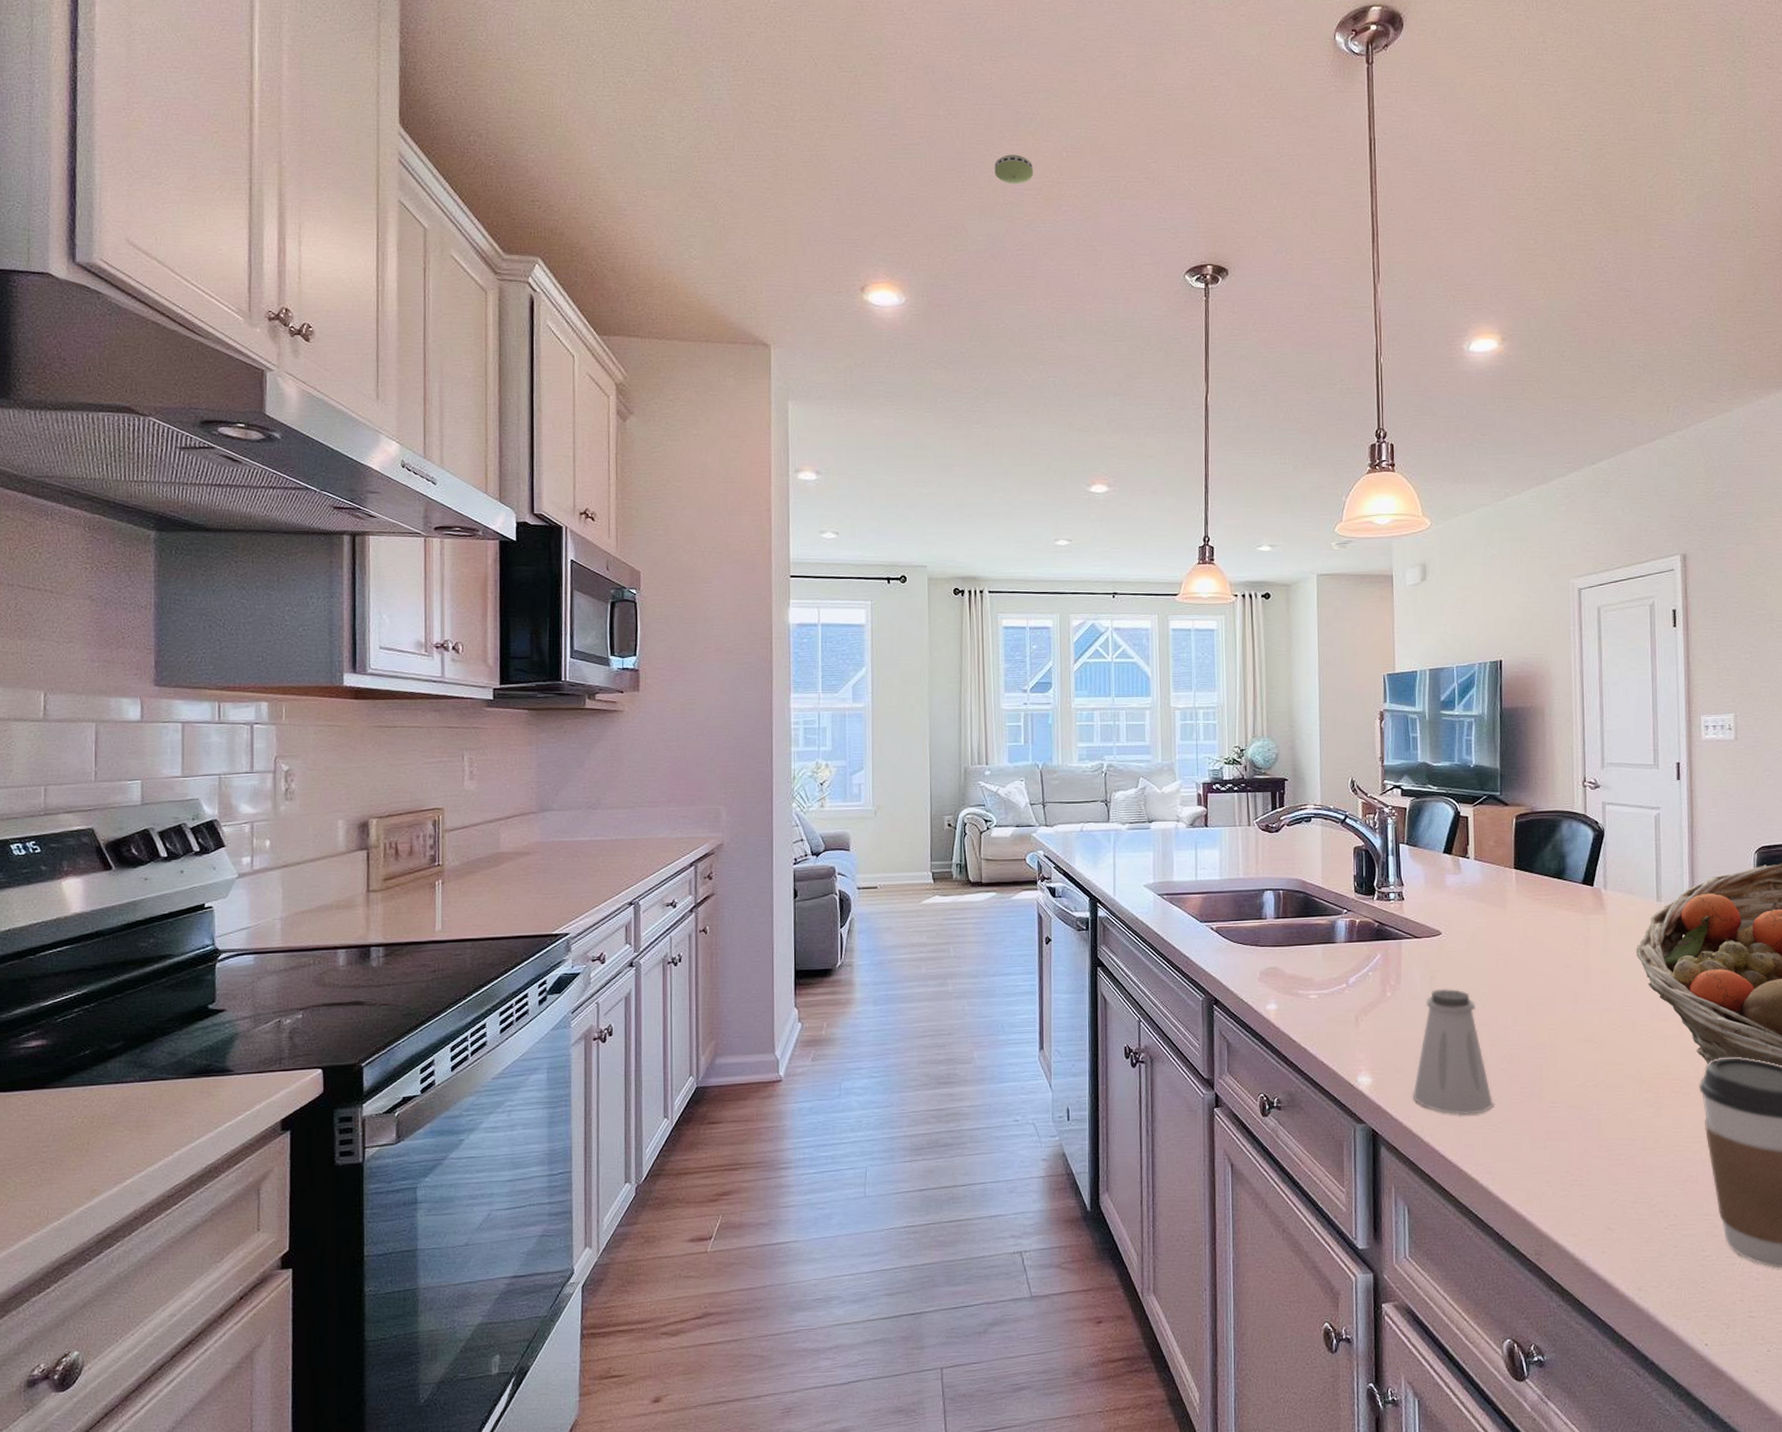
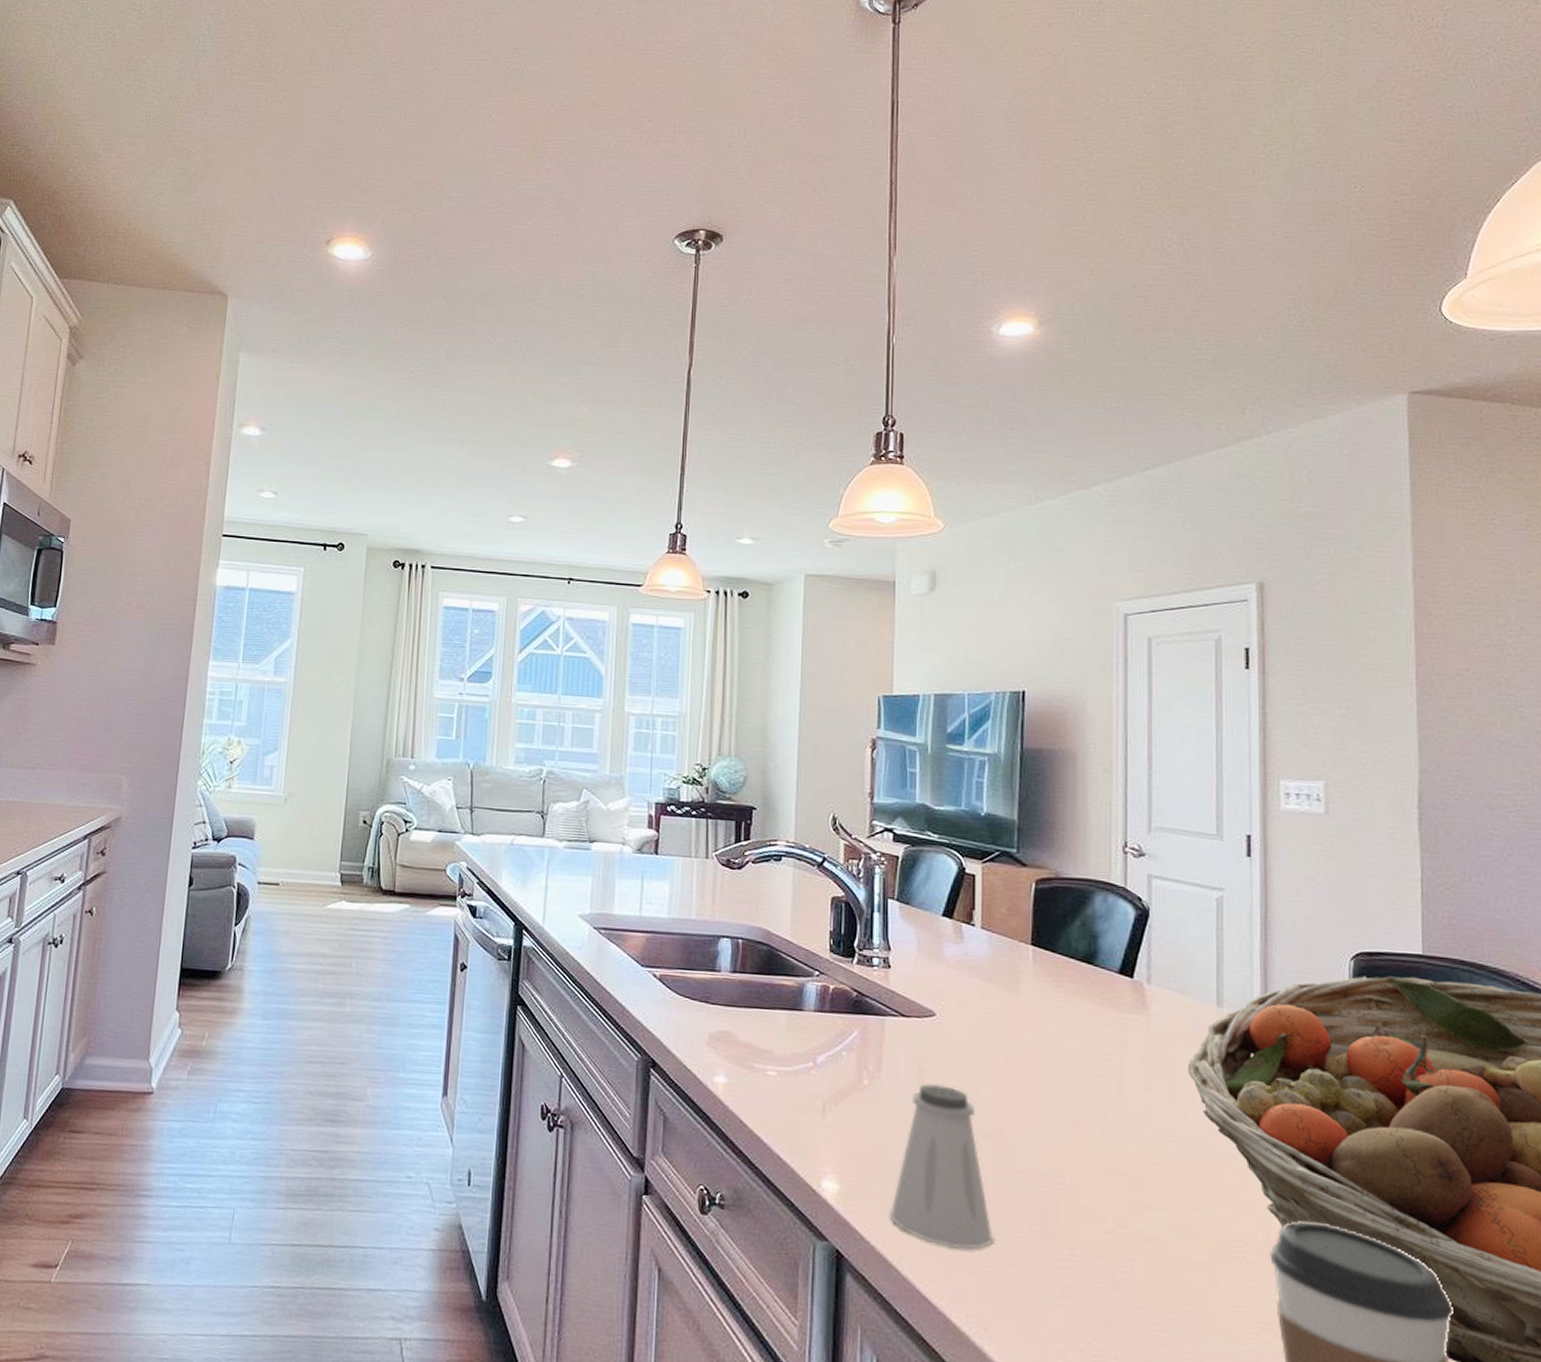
smoke detector: present [994,155,1034,184] -> none [476,111,519,141]

